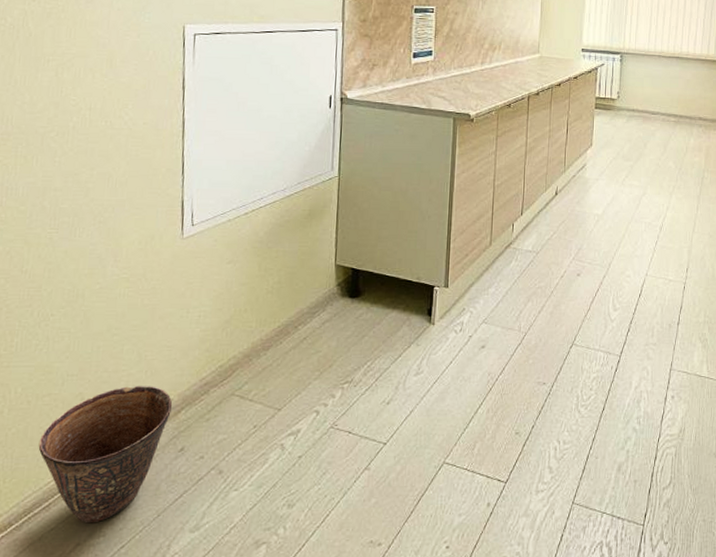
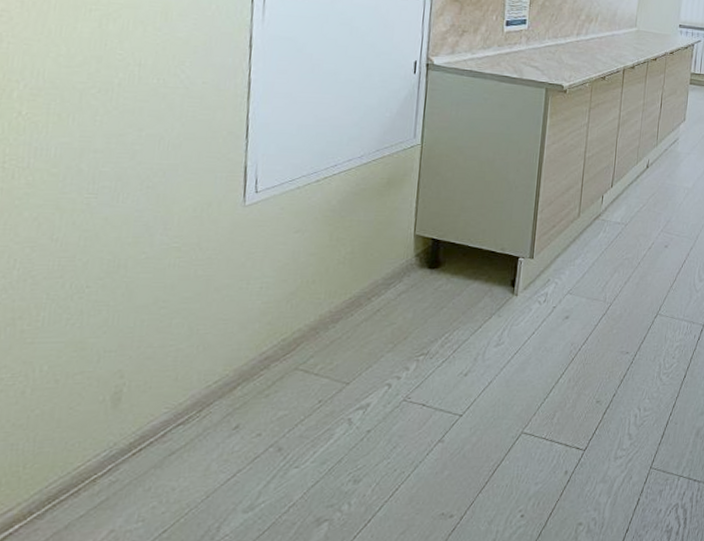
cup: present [38,385,172,524] -> none [67,360,227,508]

